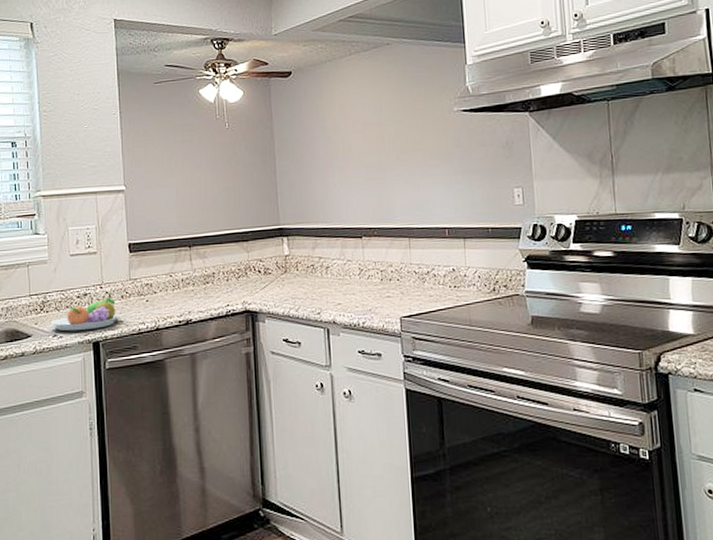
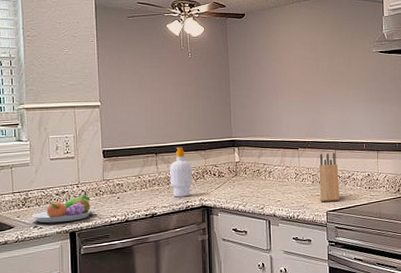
soap bottle: none [206,238,233,300] -> present [170,147,192,197]
knife block: none [388,242,417,306] -> present [318,153,340,203]

